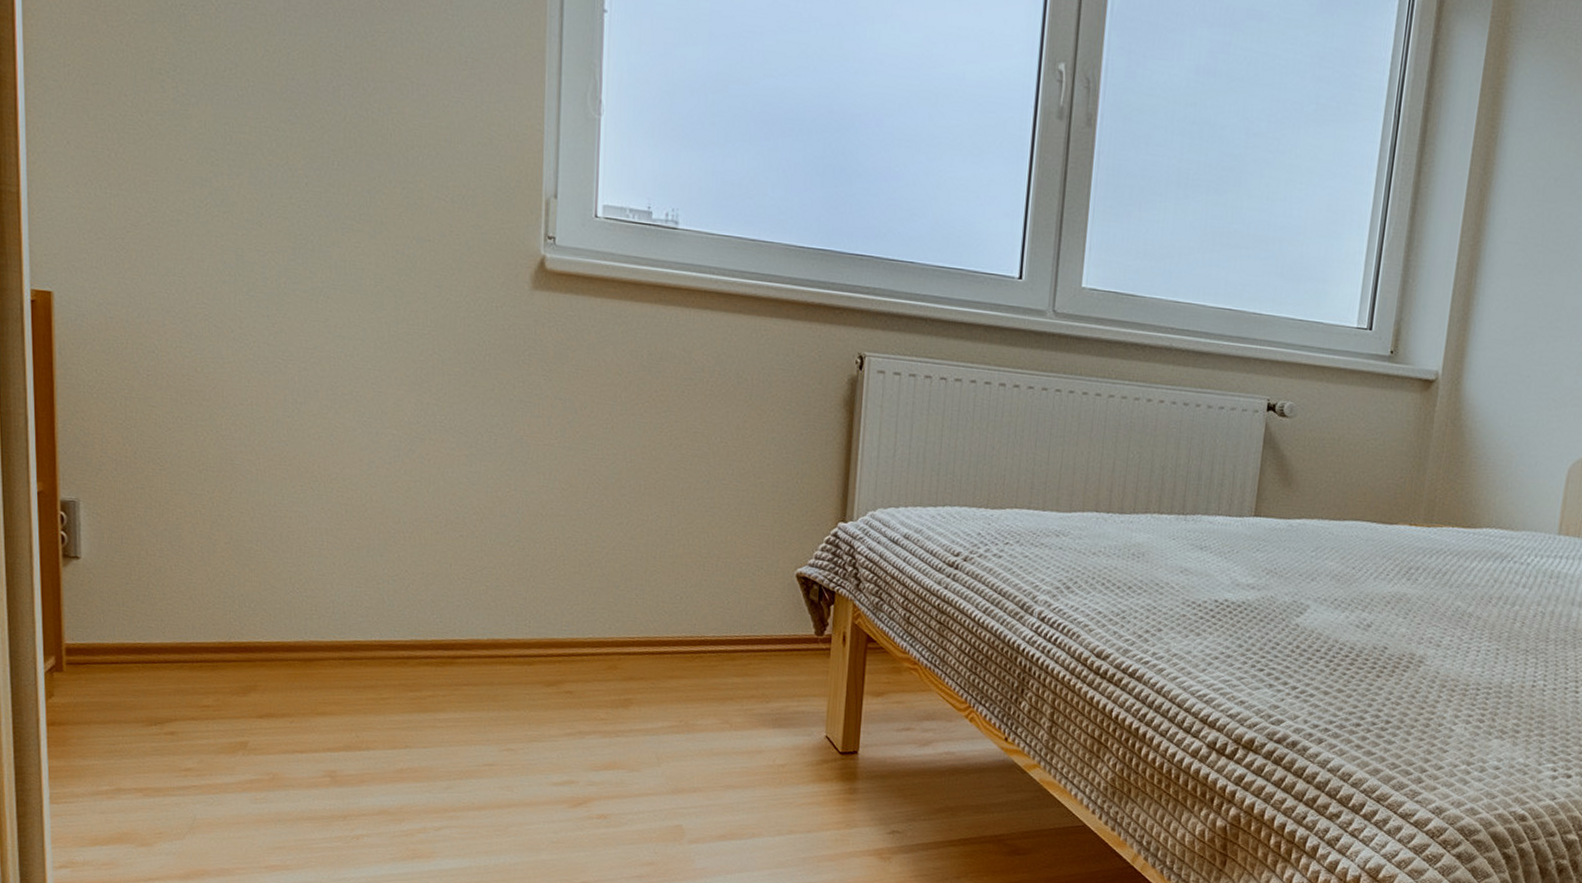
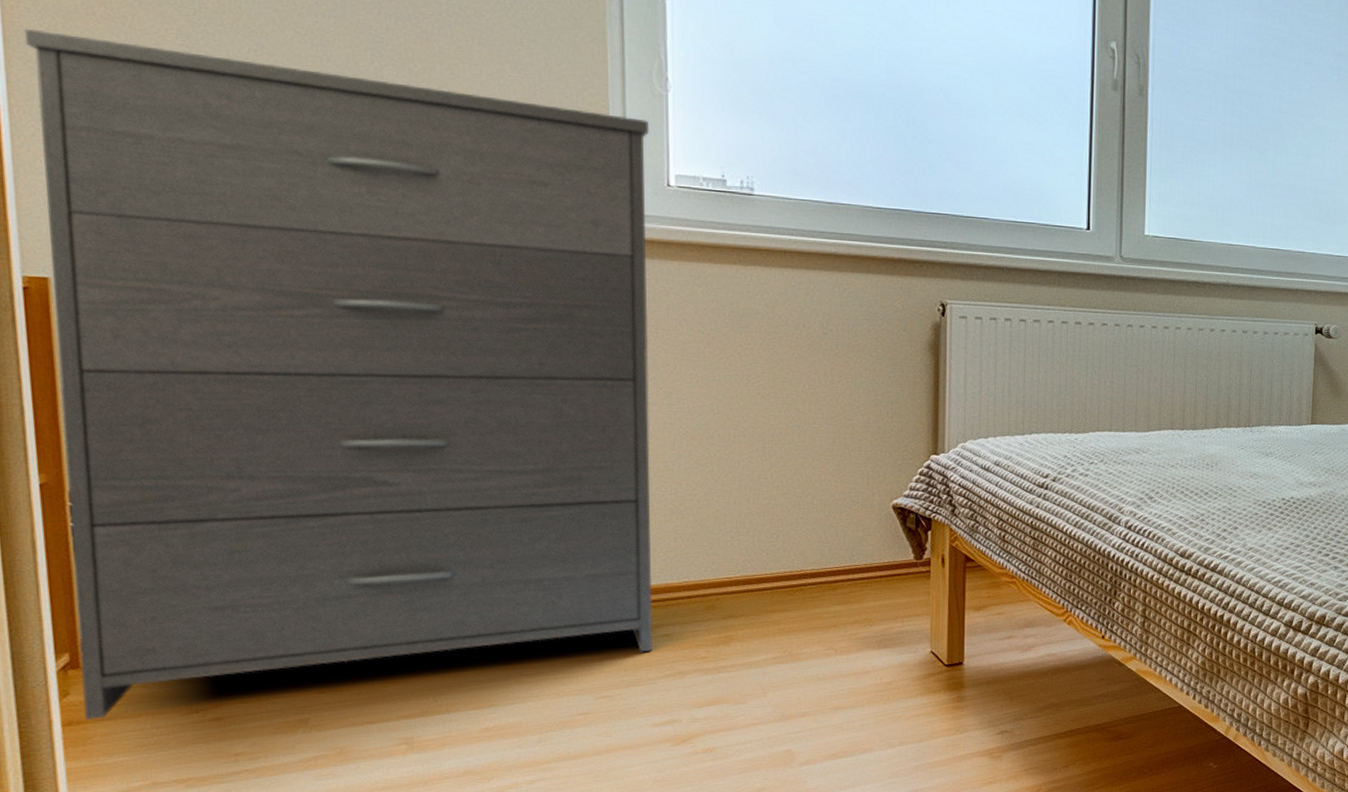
dresser: none [40,46,581,722] -> present [24,28,654,719]

